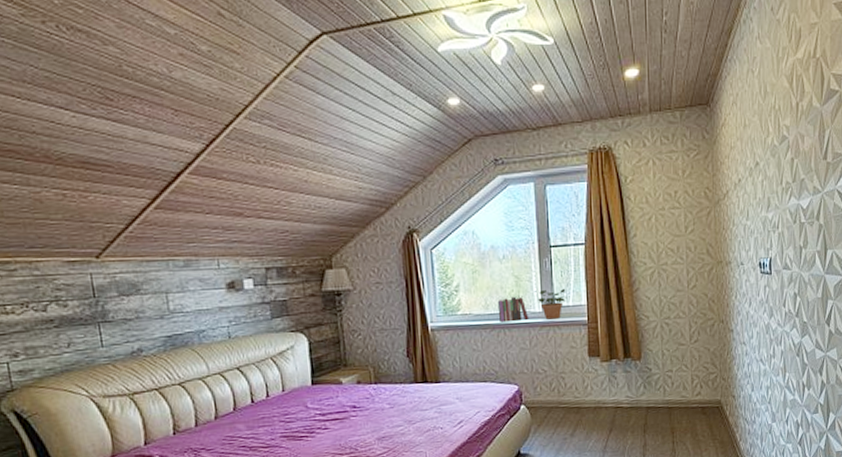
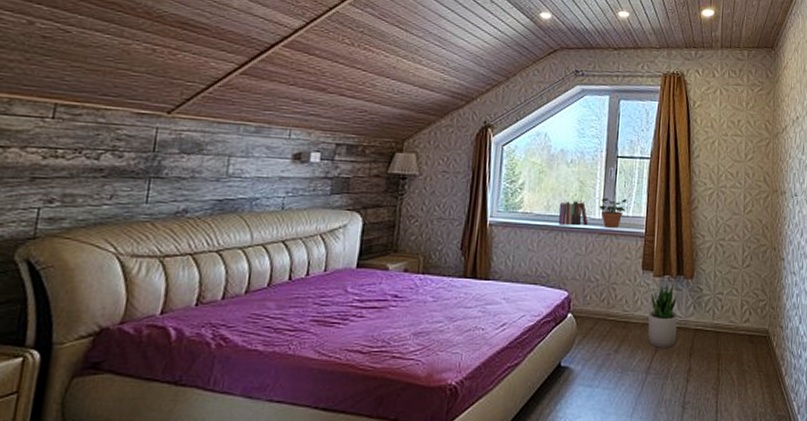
planter: none [600,367,629,428] -> present [648,284,678,348]

